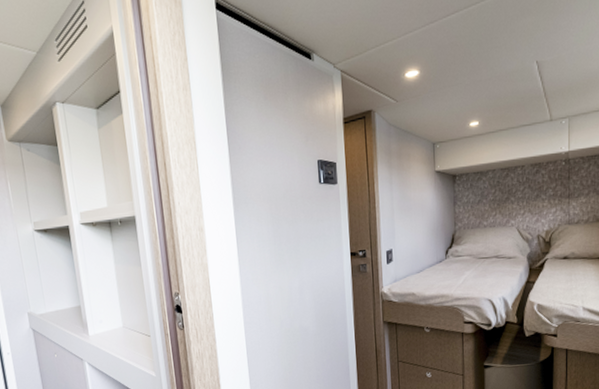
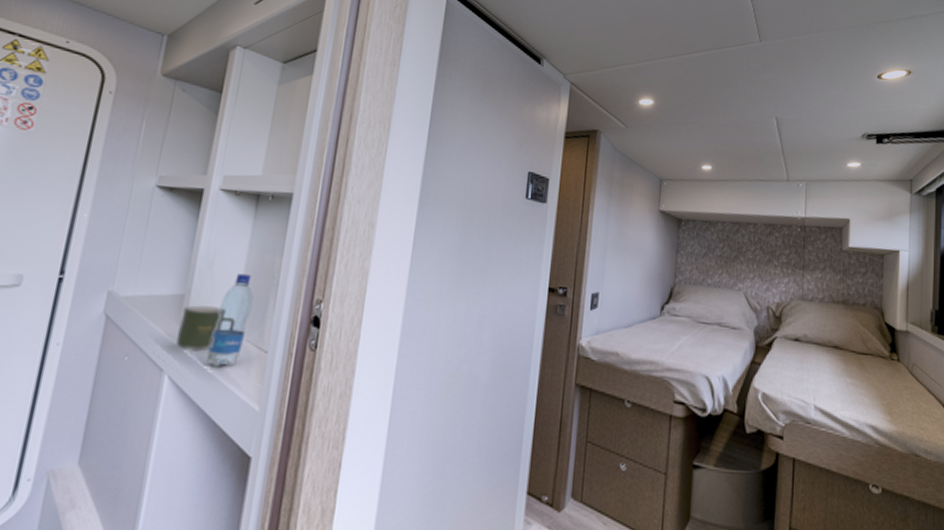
mug: none [83,310,111,344] -> present [176,305,221,351]
bottle: none [106,284,132,352] -> present [205,274,254,367]

